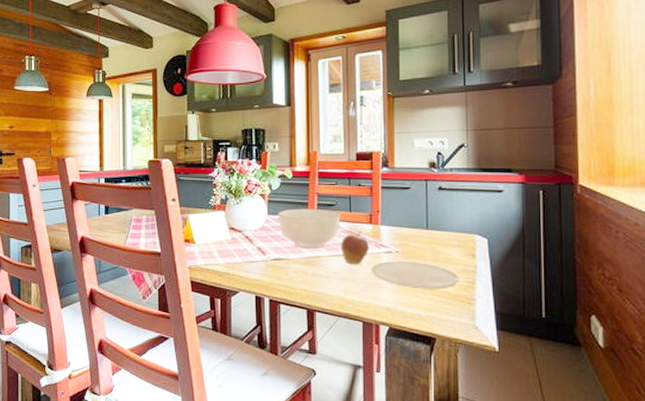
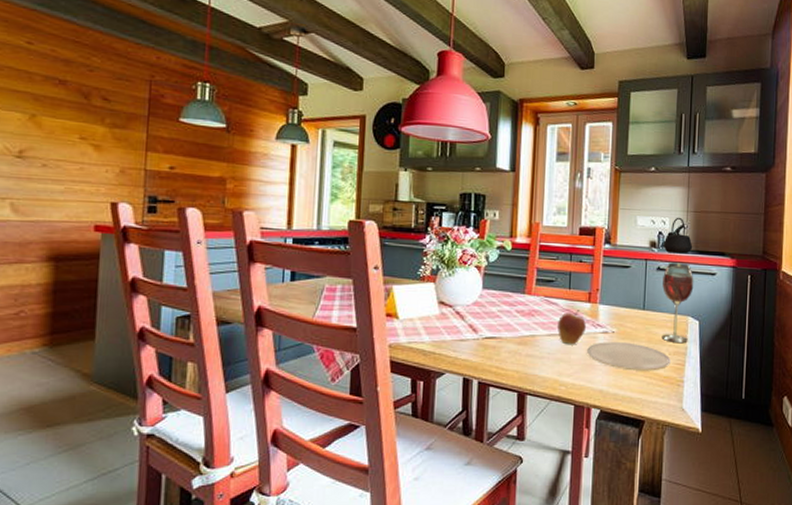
bowl: present [277,208,341,249] -> none [493,283,560,328]
kettle: none [443,136,476,173] -> present [663,217,693,254]
wineglass: none [445,182,479,261] -> present [661,262,694,343]

